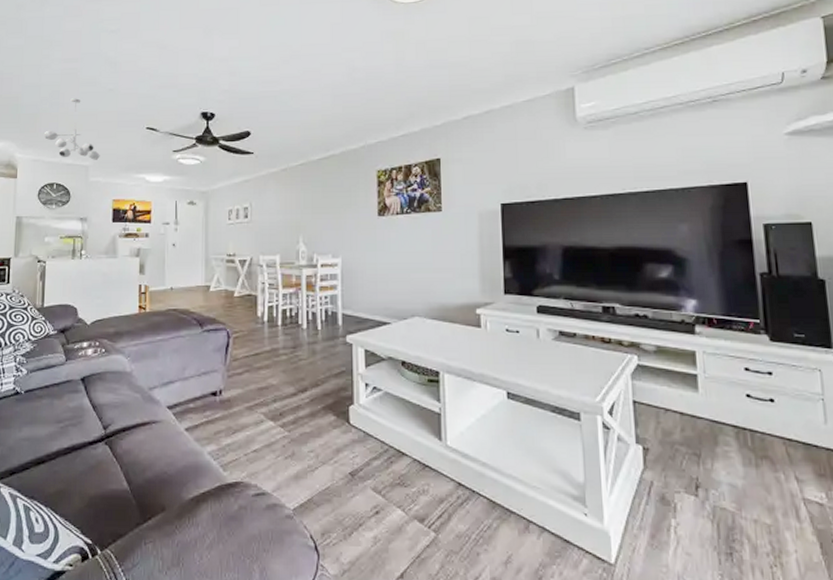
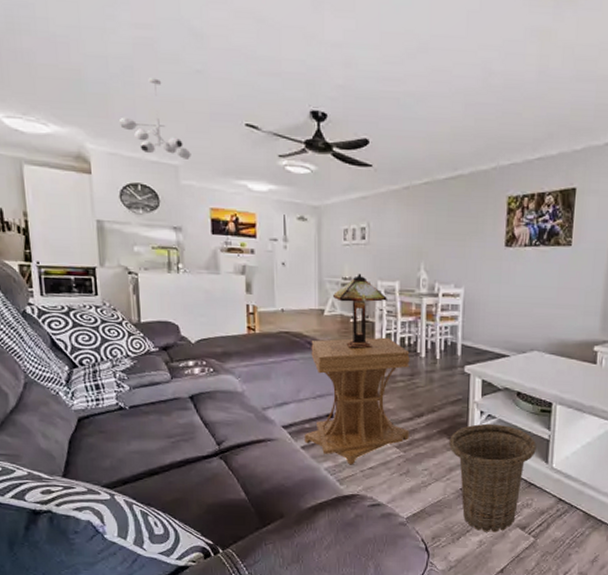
side table: none [188,310,293,448] -> present [304,337,410,465]
table lamp: none [218,250,269,324] -> present [333,274,387,349]
basket: none [335,397,427,526] -> present [449,423,537,533]

